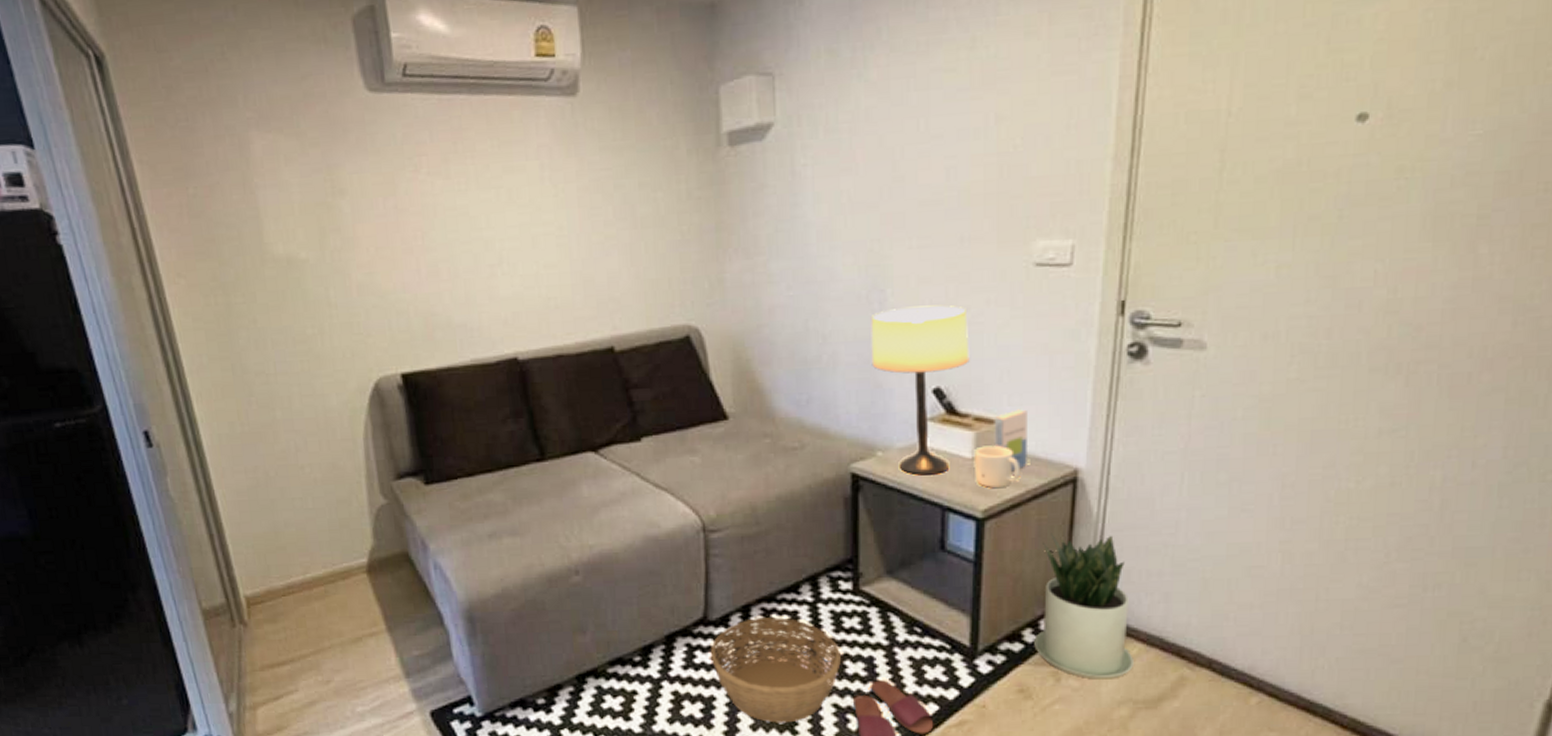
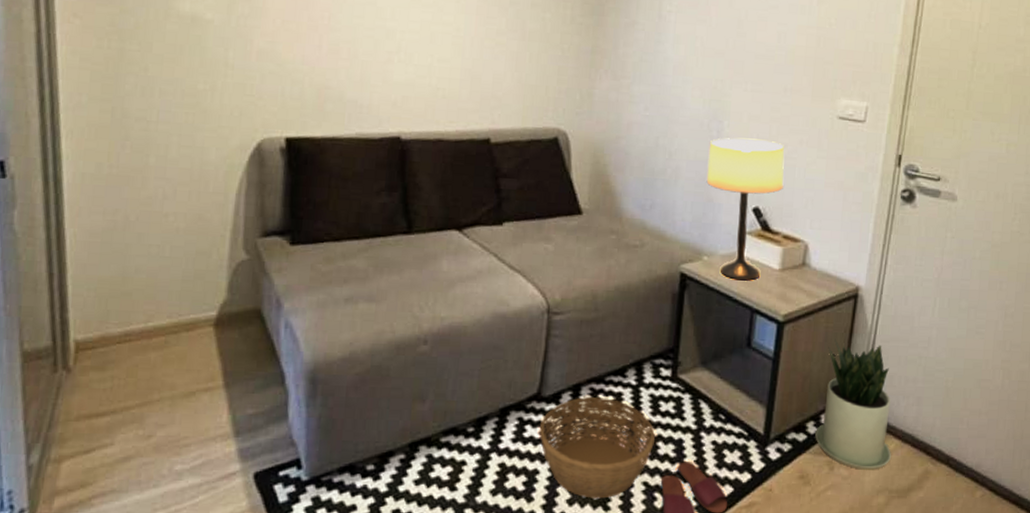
mug: present [975,445,1021,489] -> none [780,260,816,298]
book: present [994,409,1029,472] -> none [796,232,824,284]

